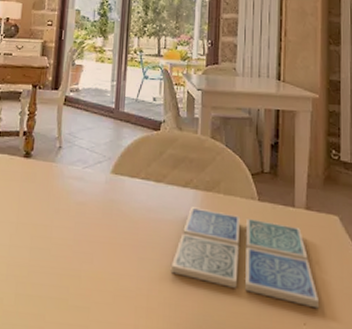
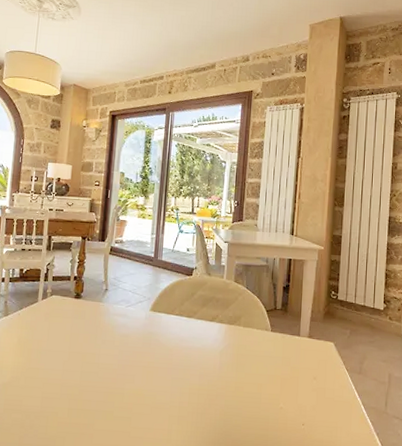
drink coaster: present [170,207,319,309] -> none [198,337,315,413]

